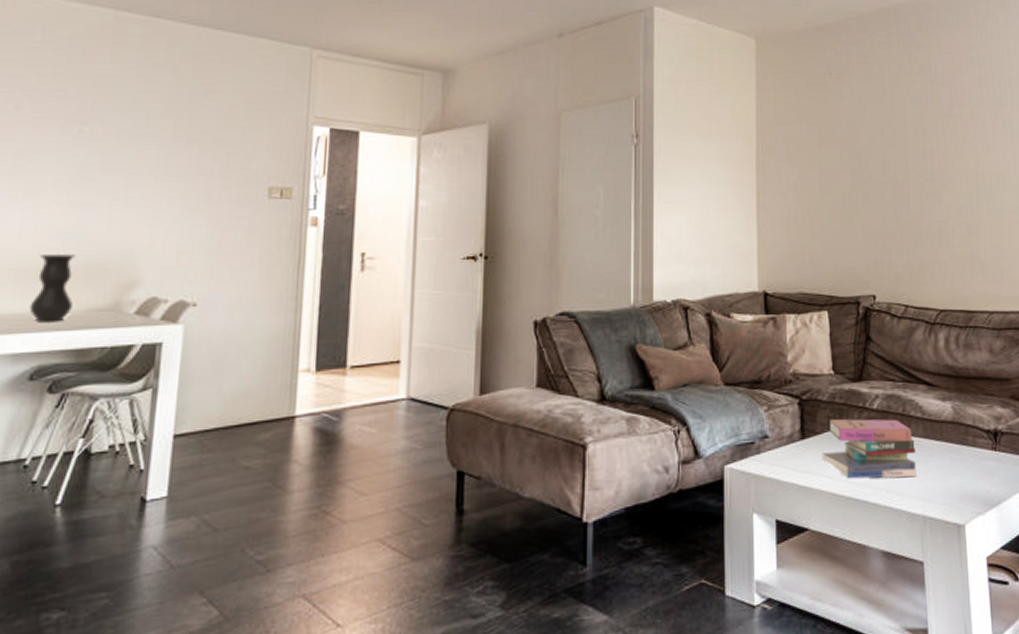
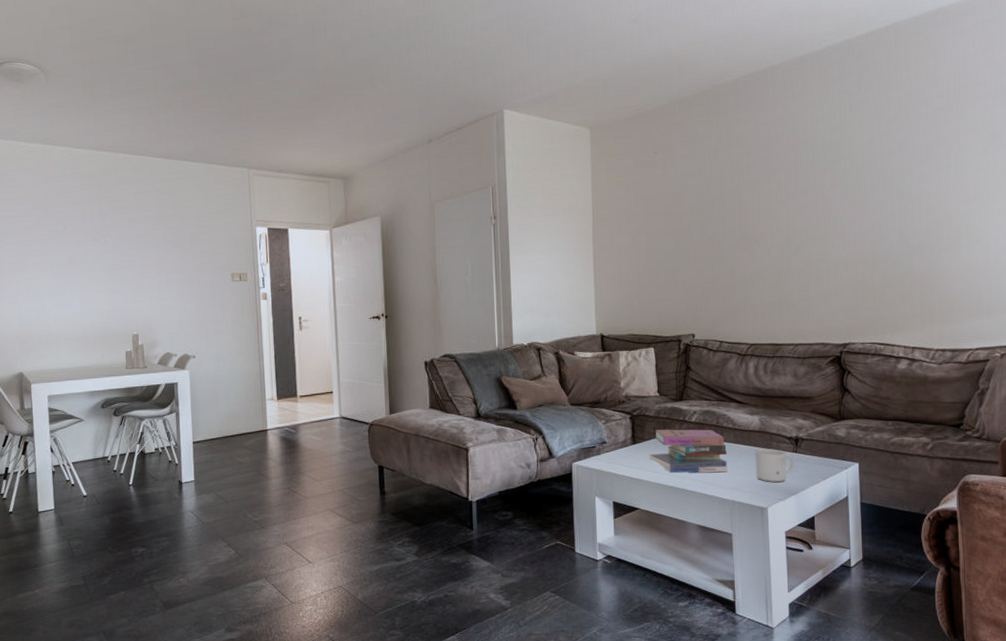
vase: present [29,254,76,323] -> none [94,326,119,371]
candle: none [80,264,117,320] -> present [124,332,146,369]
mug: none [948,445,994,491] -> present [755,449,795,483]

